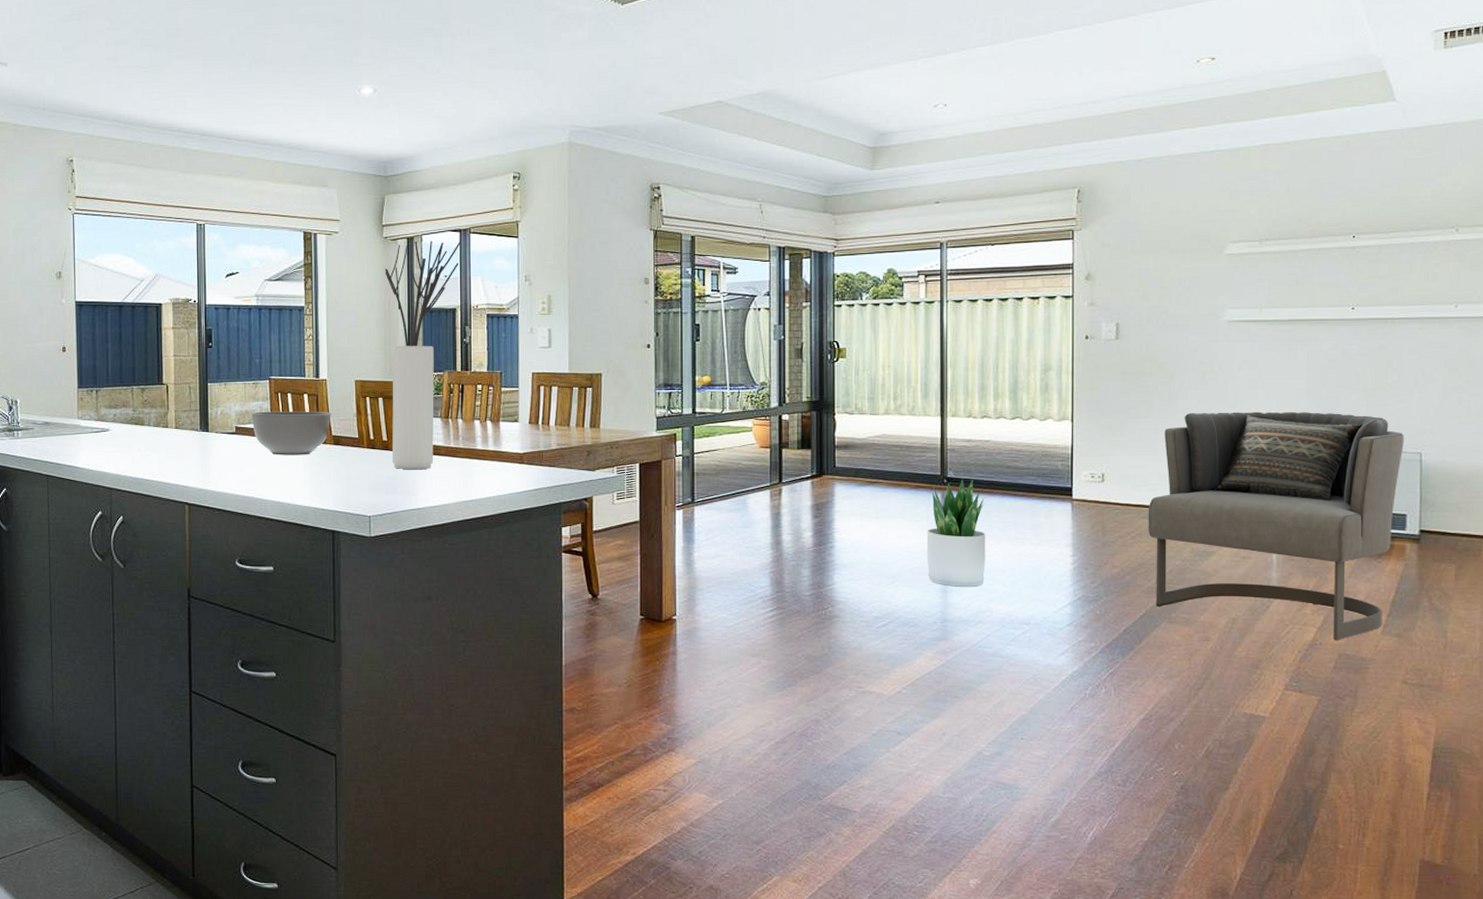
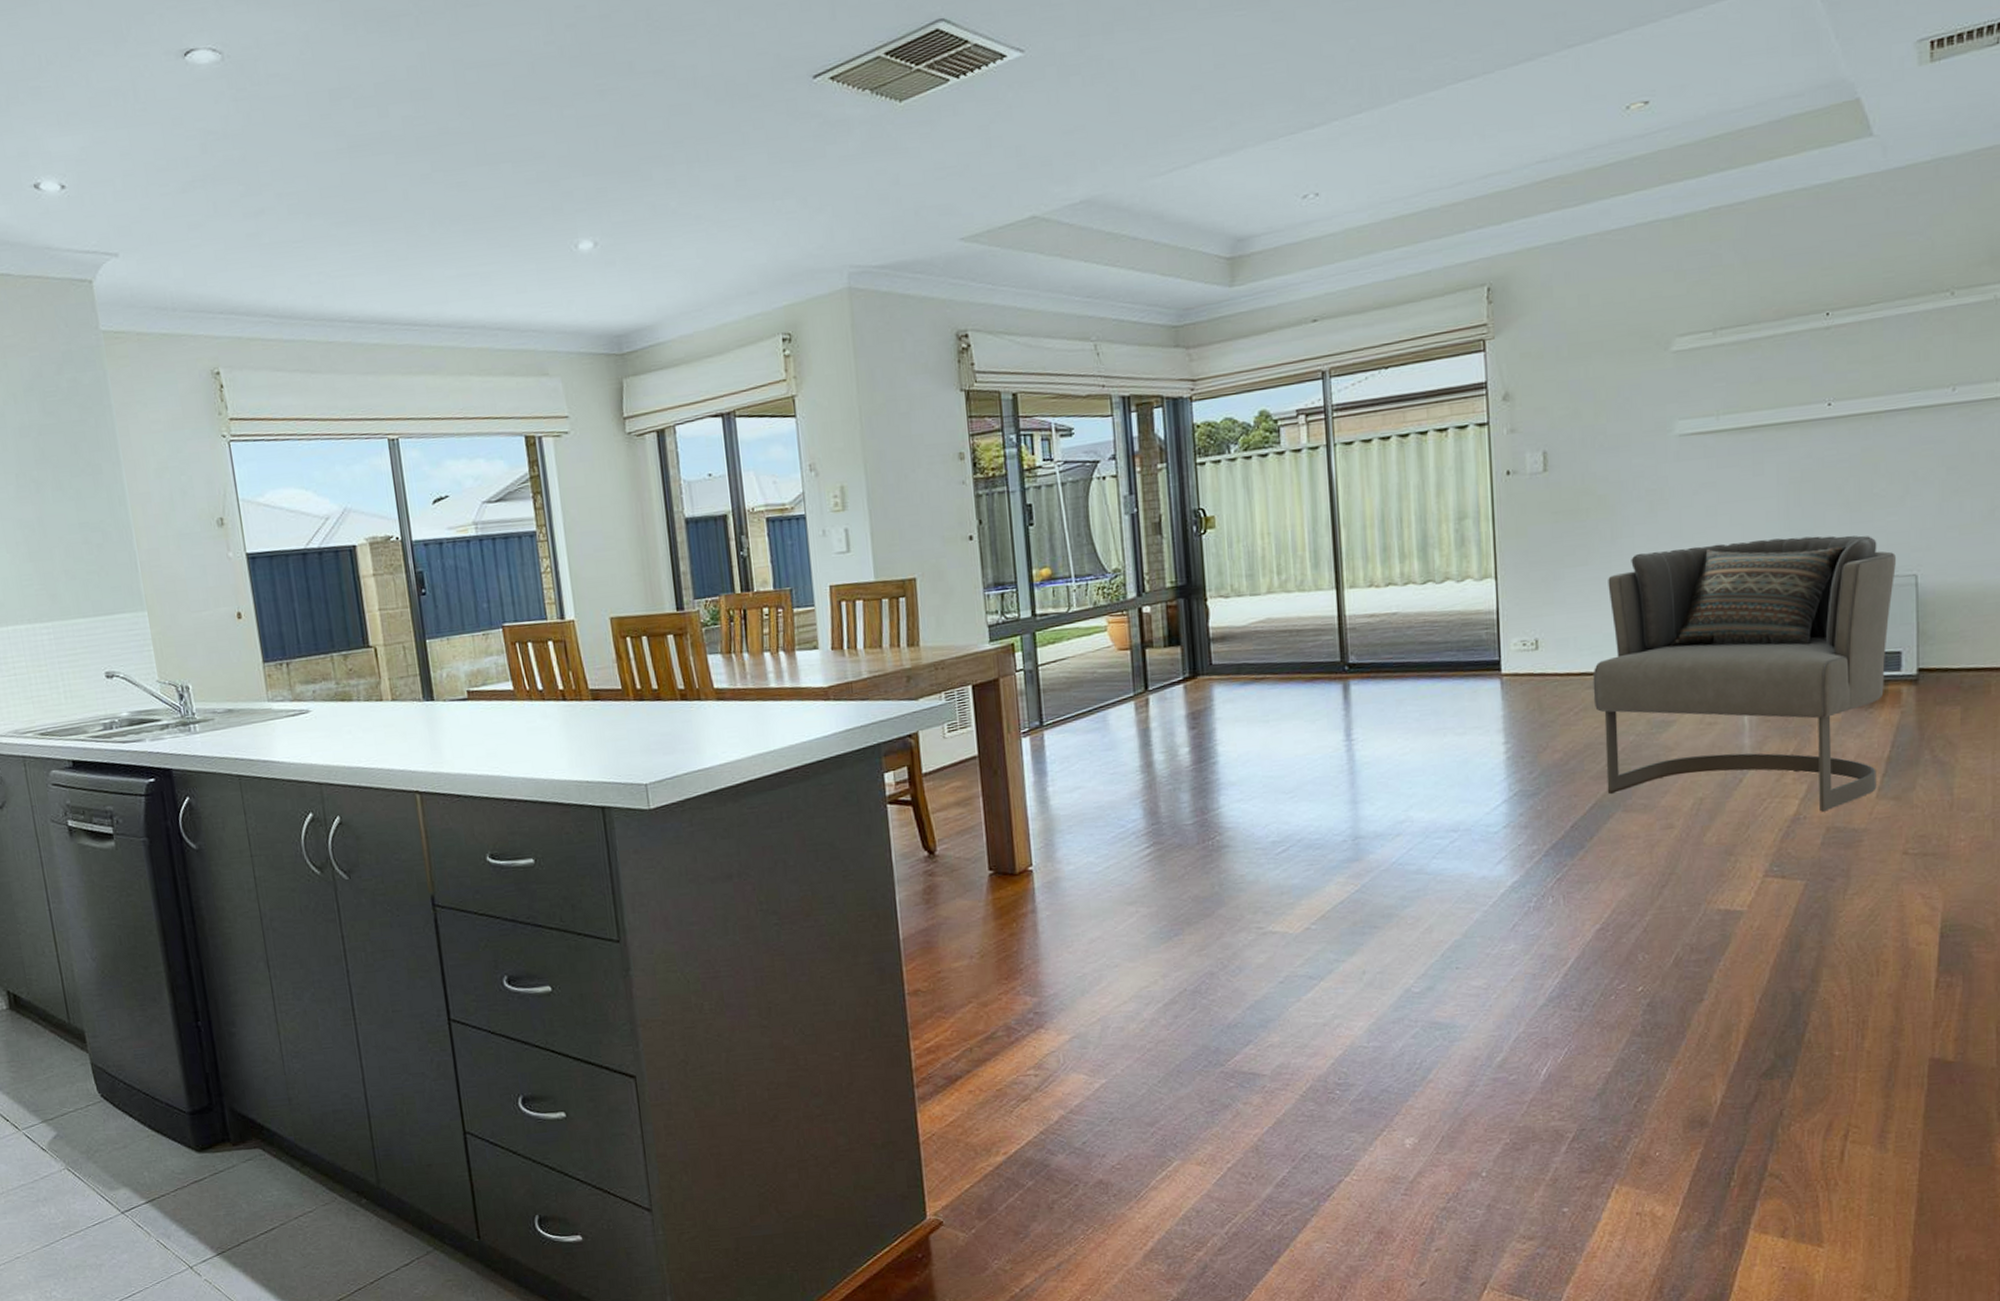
bowl: present [251,411,331,456] -> none [485,660,586,721]
vase: present [385,240,461,469] -> none [632,429,725,723]
planter: present [926,479,986,588] -> none [1328,662,1402,797]

